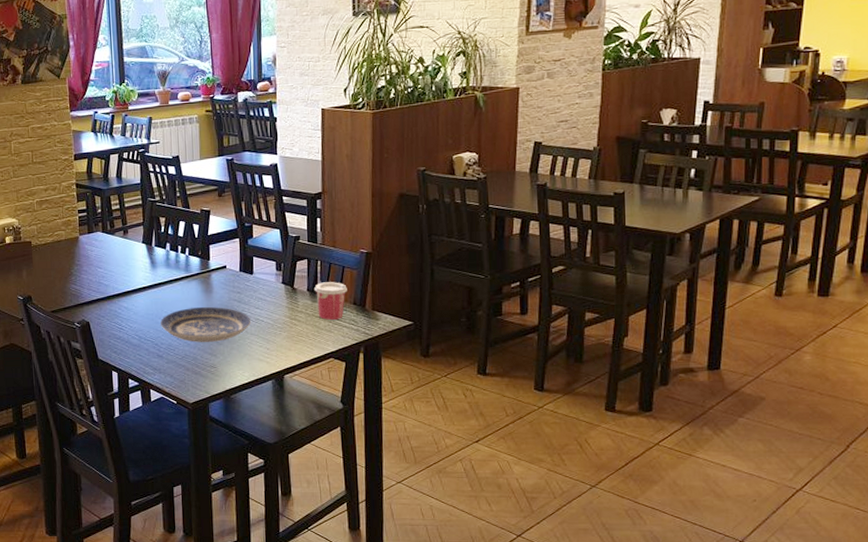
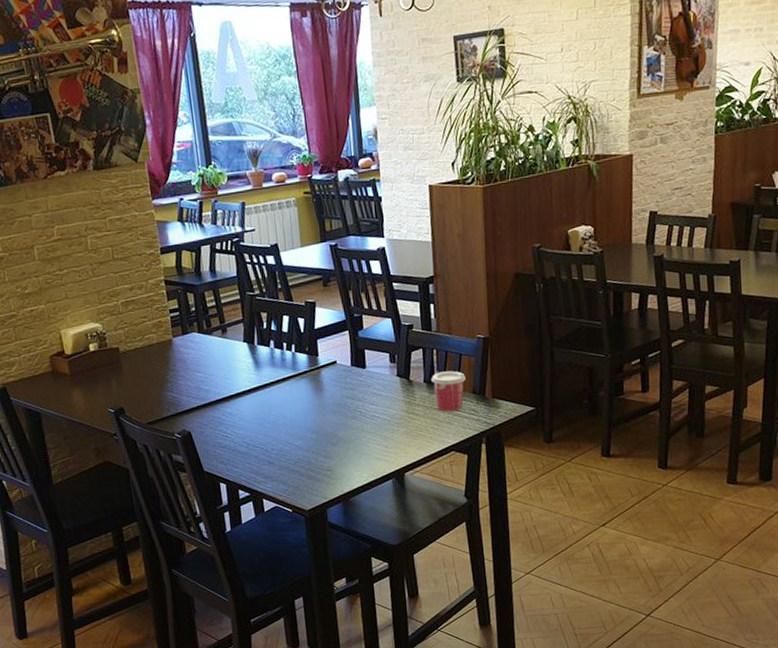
plate: present [161,306,252,342] -> none [269,405,367,445]

